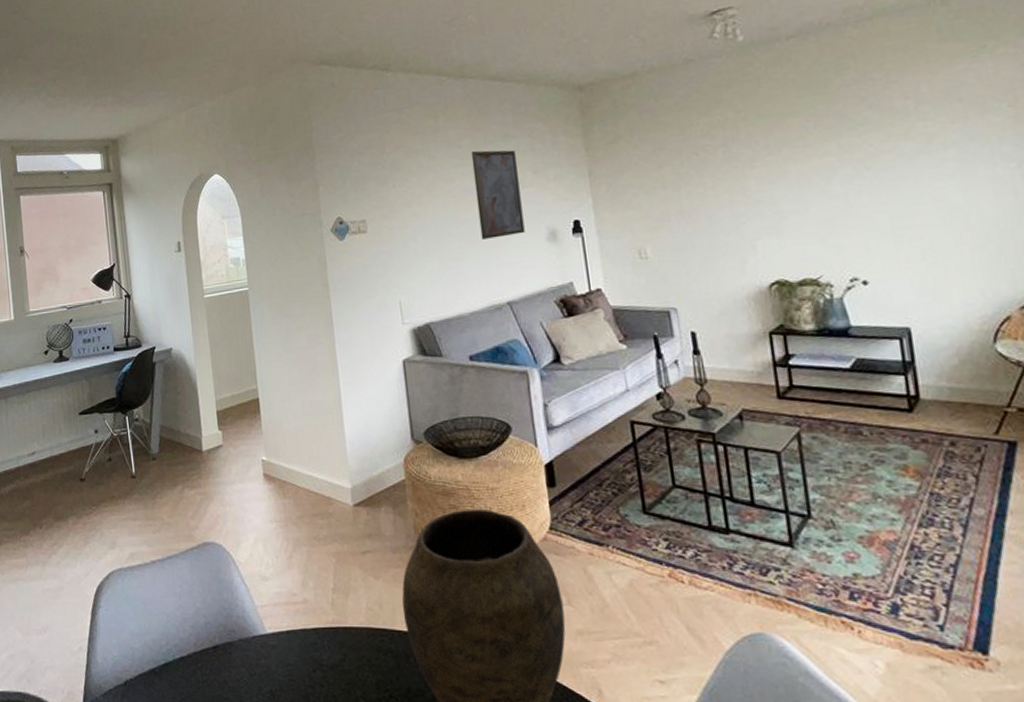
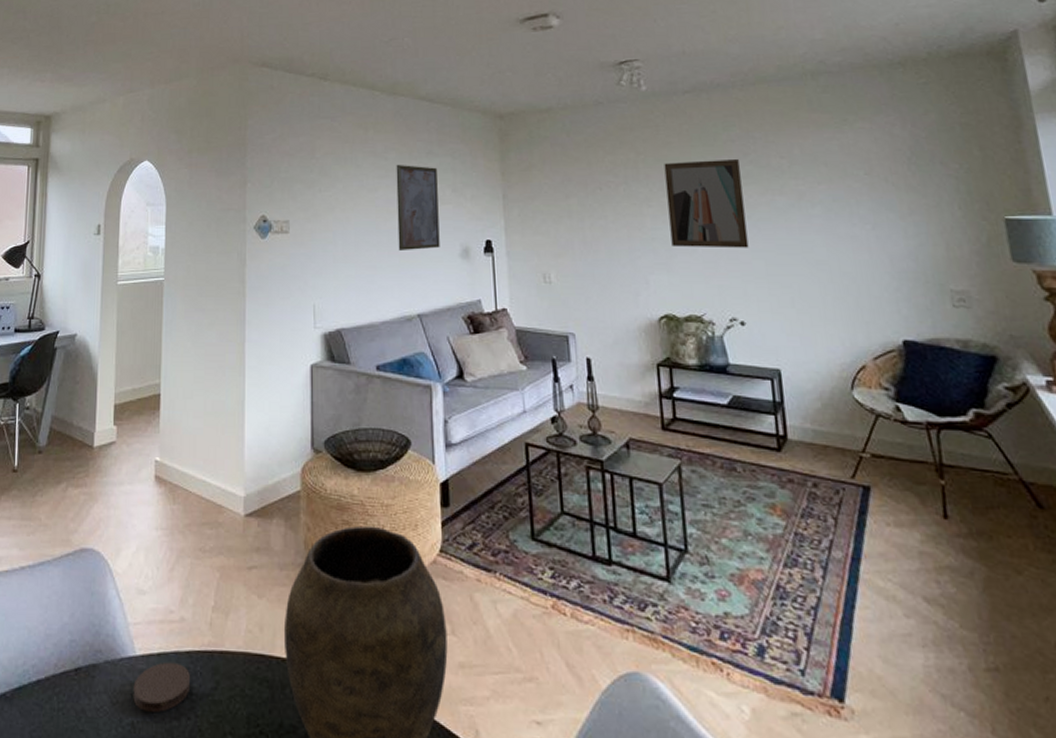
coaster: none [267,638,321,681] -> present [133,661,191,712]
wall art: none [768,106,870,209] -> present [664,159,749,248]

